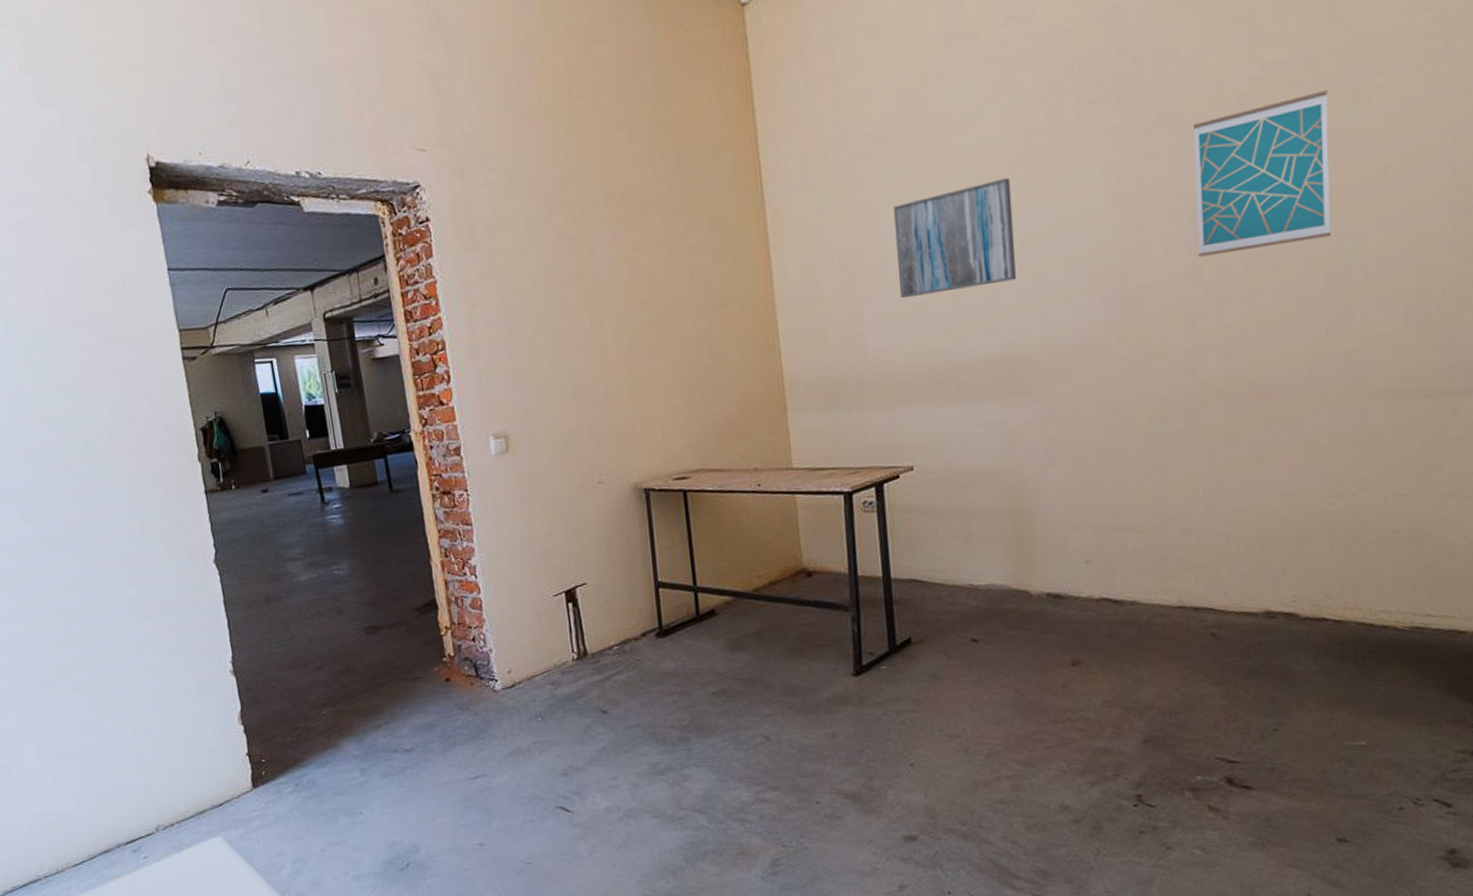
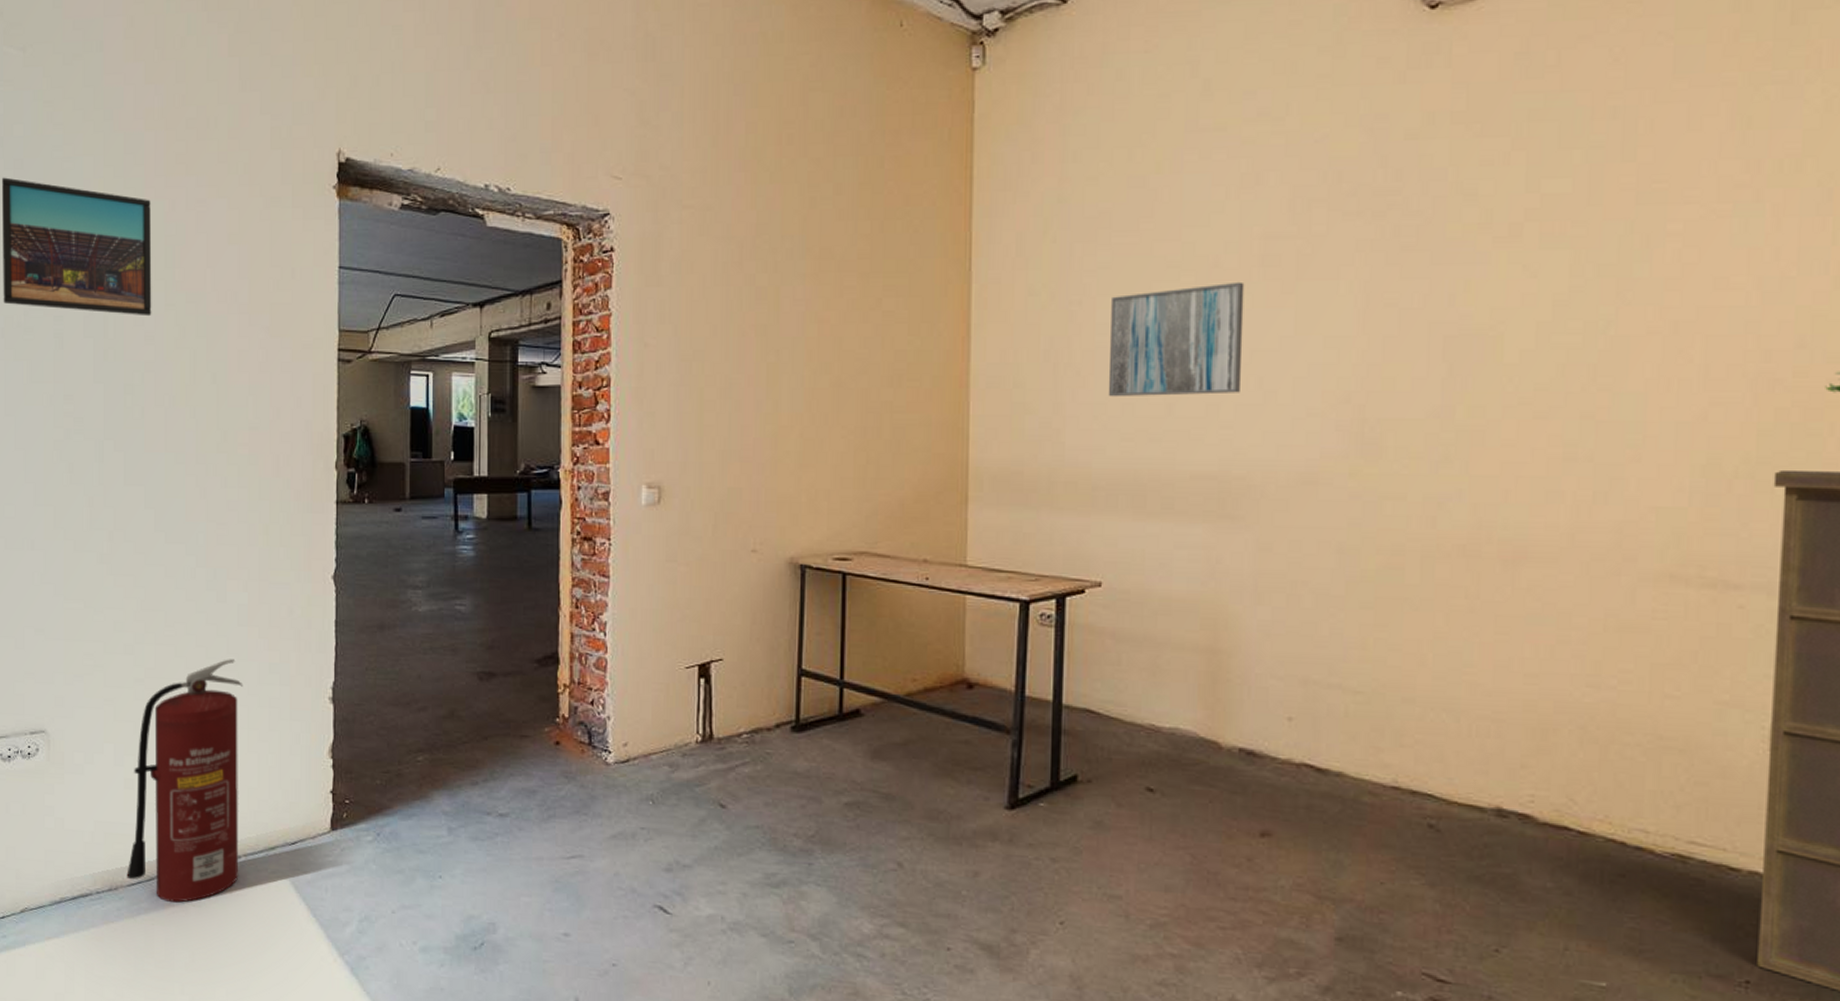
fire extinguisher: none [57,650,175,874] -> present [126,659,244,903]
wall art: present [1193,90,1331,257] -> none [1450,231,1614,395]

